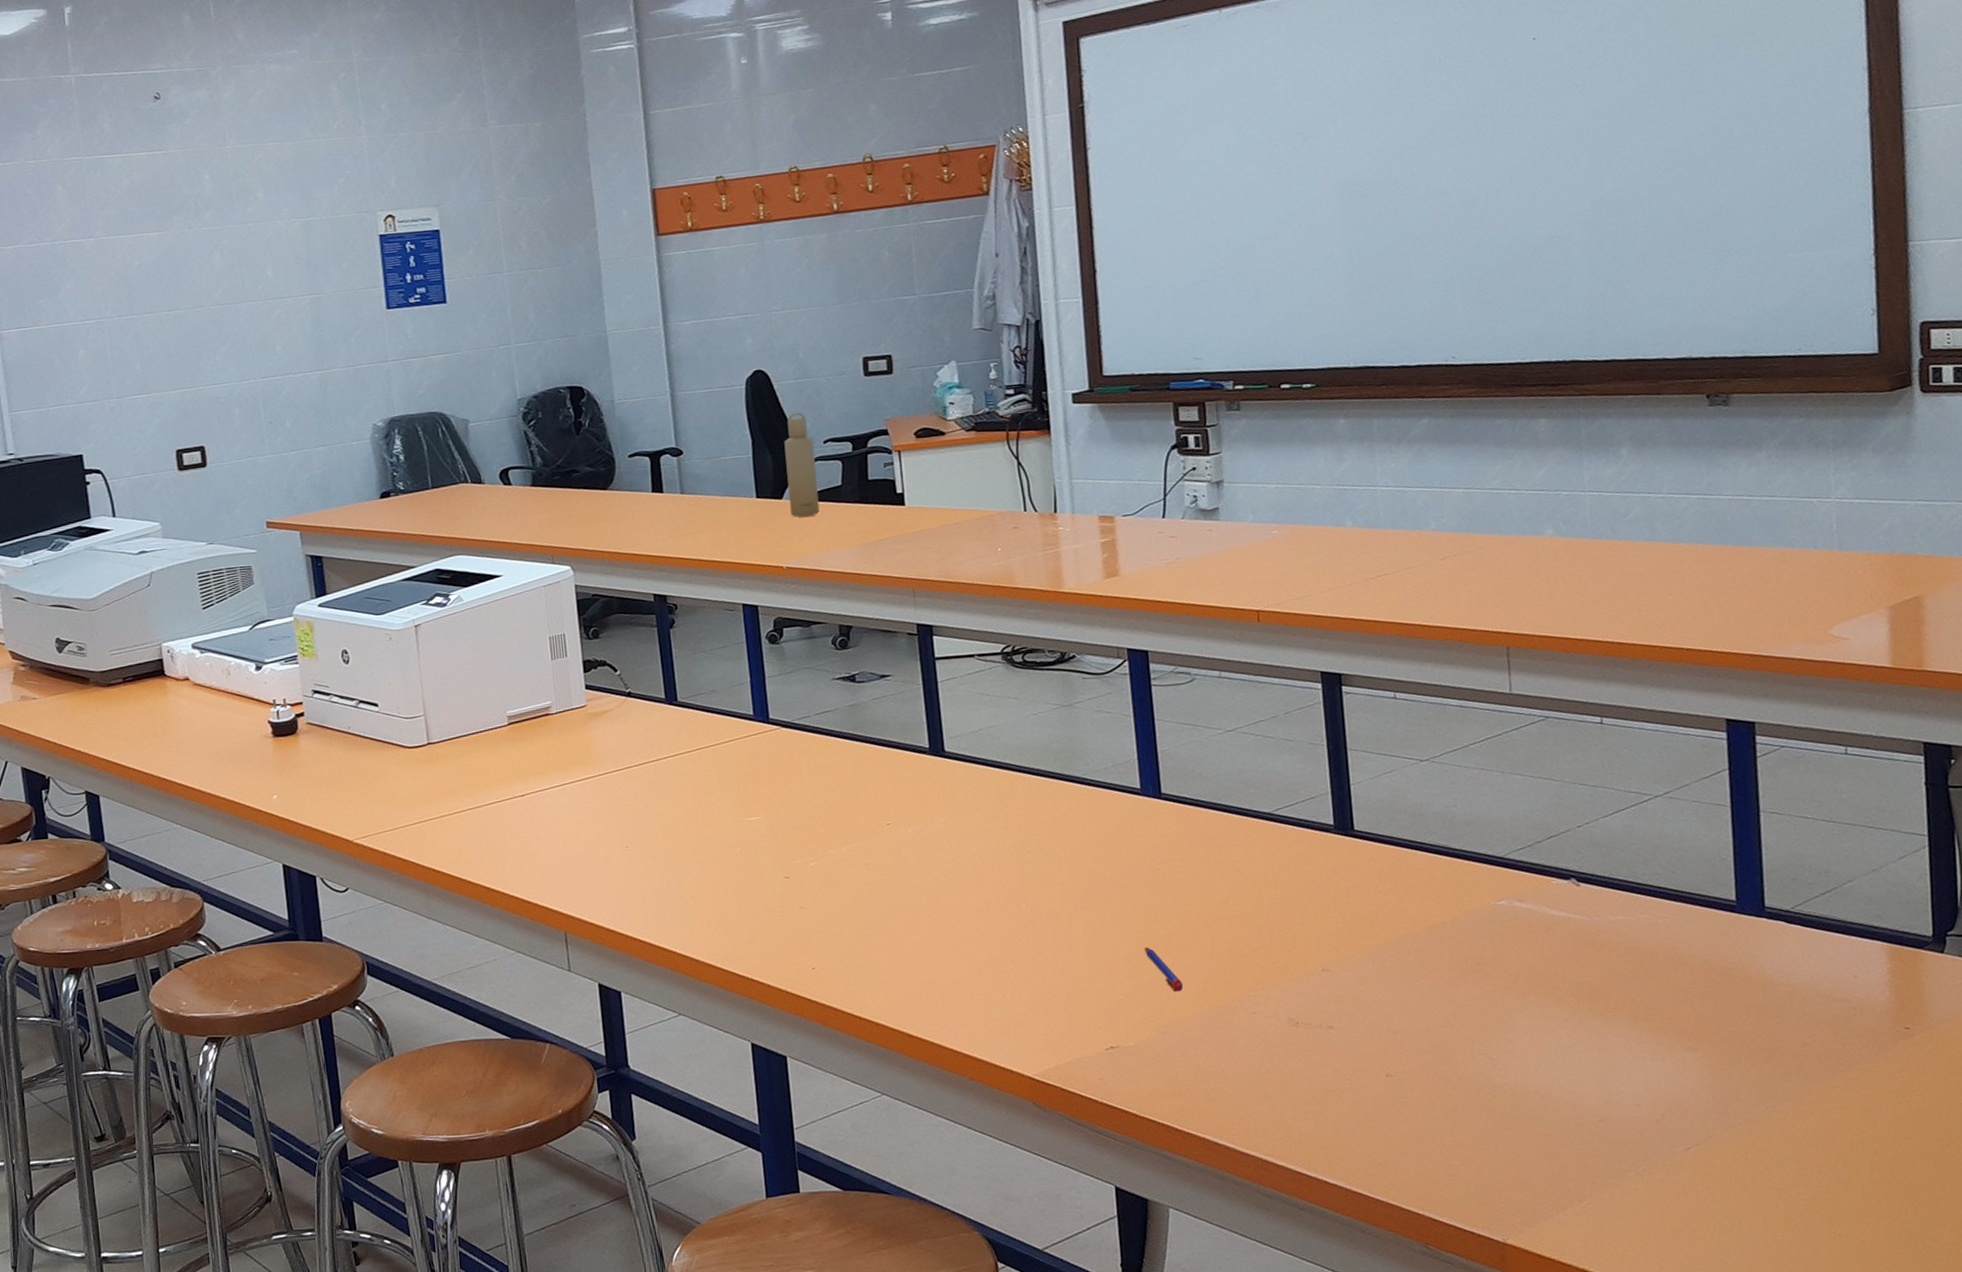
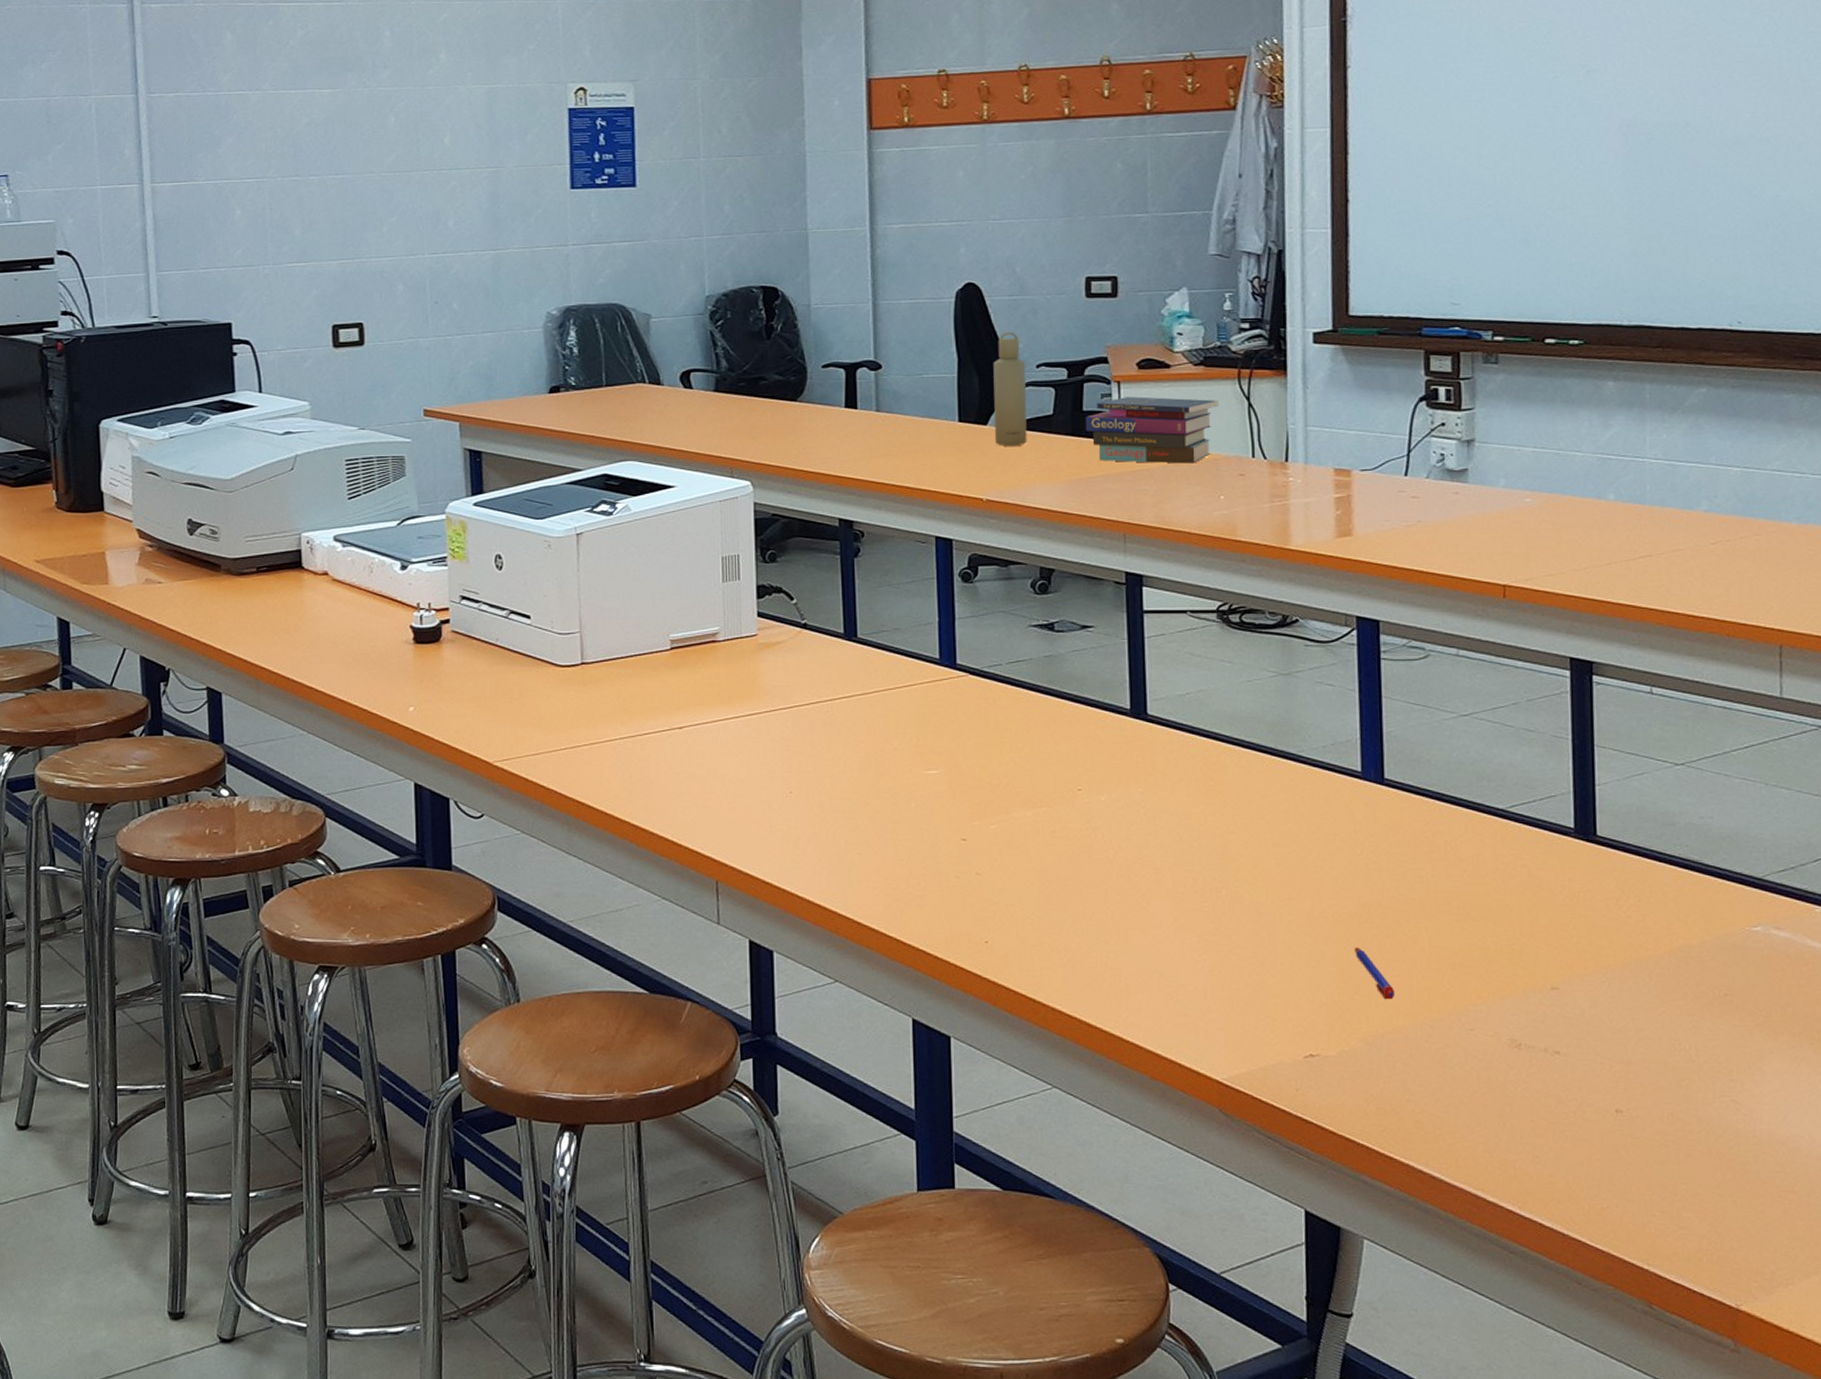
books: none [871,461,991,525] -> present [1085,396,1219,464]

